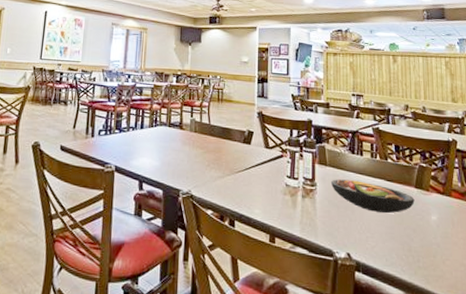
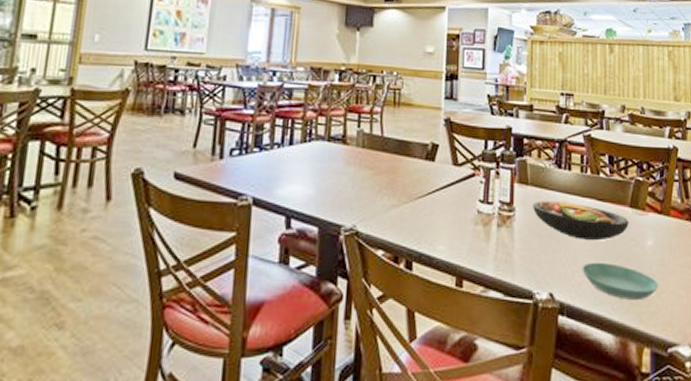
saucer: none [374,230,443,265] -> present [582,262,658,301]

